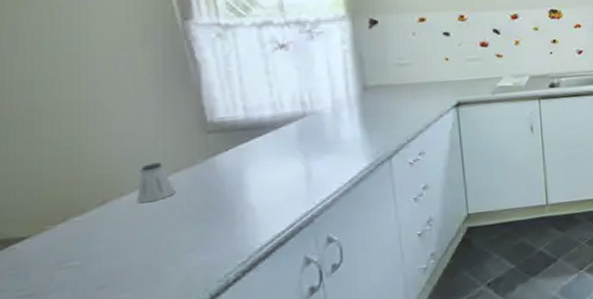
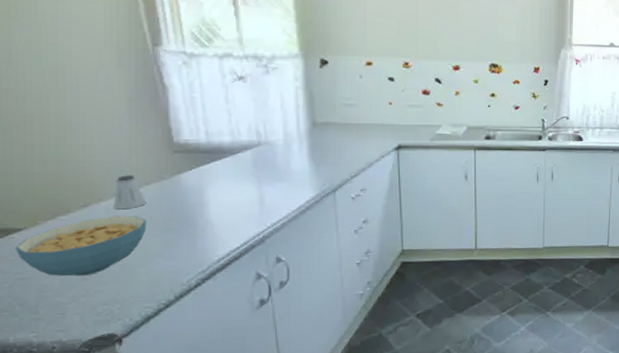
cereal bowl: none [17,208,177,289] -> present [15,216,147,277]

